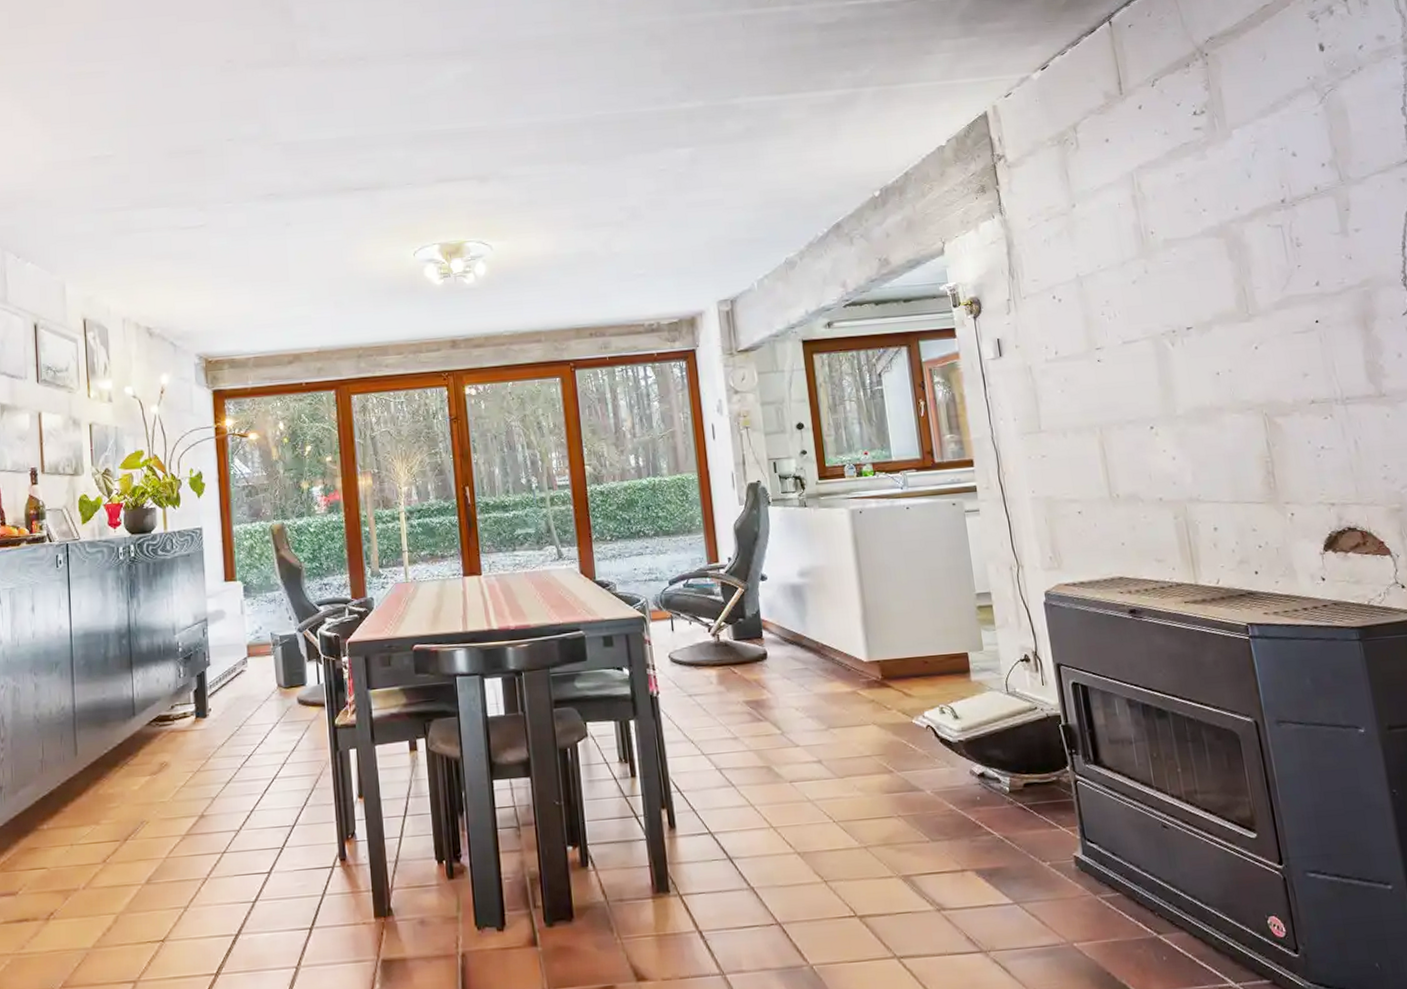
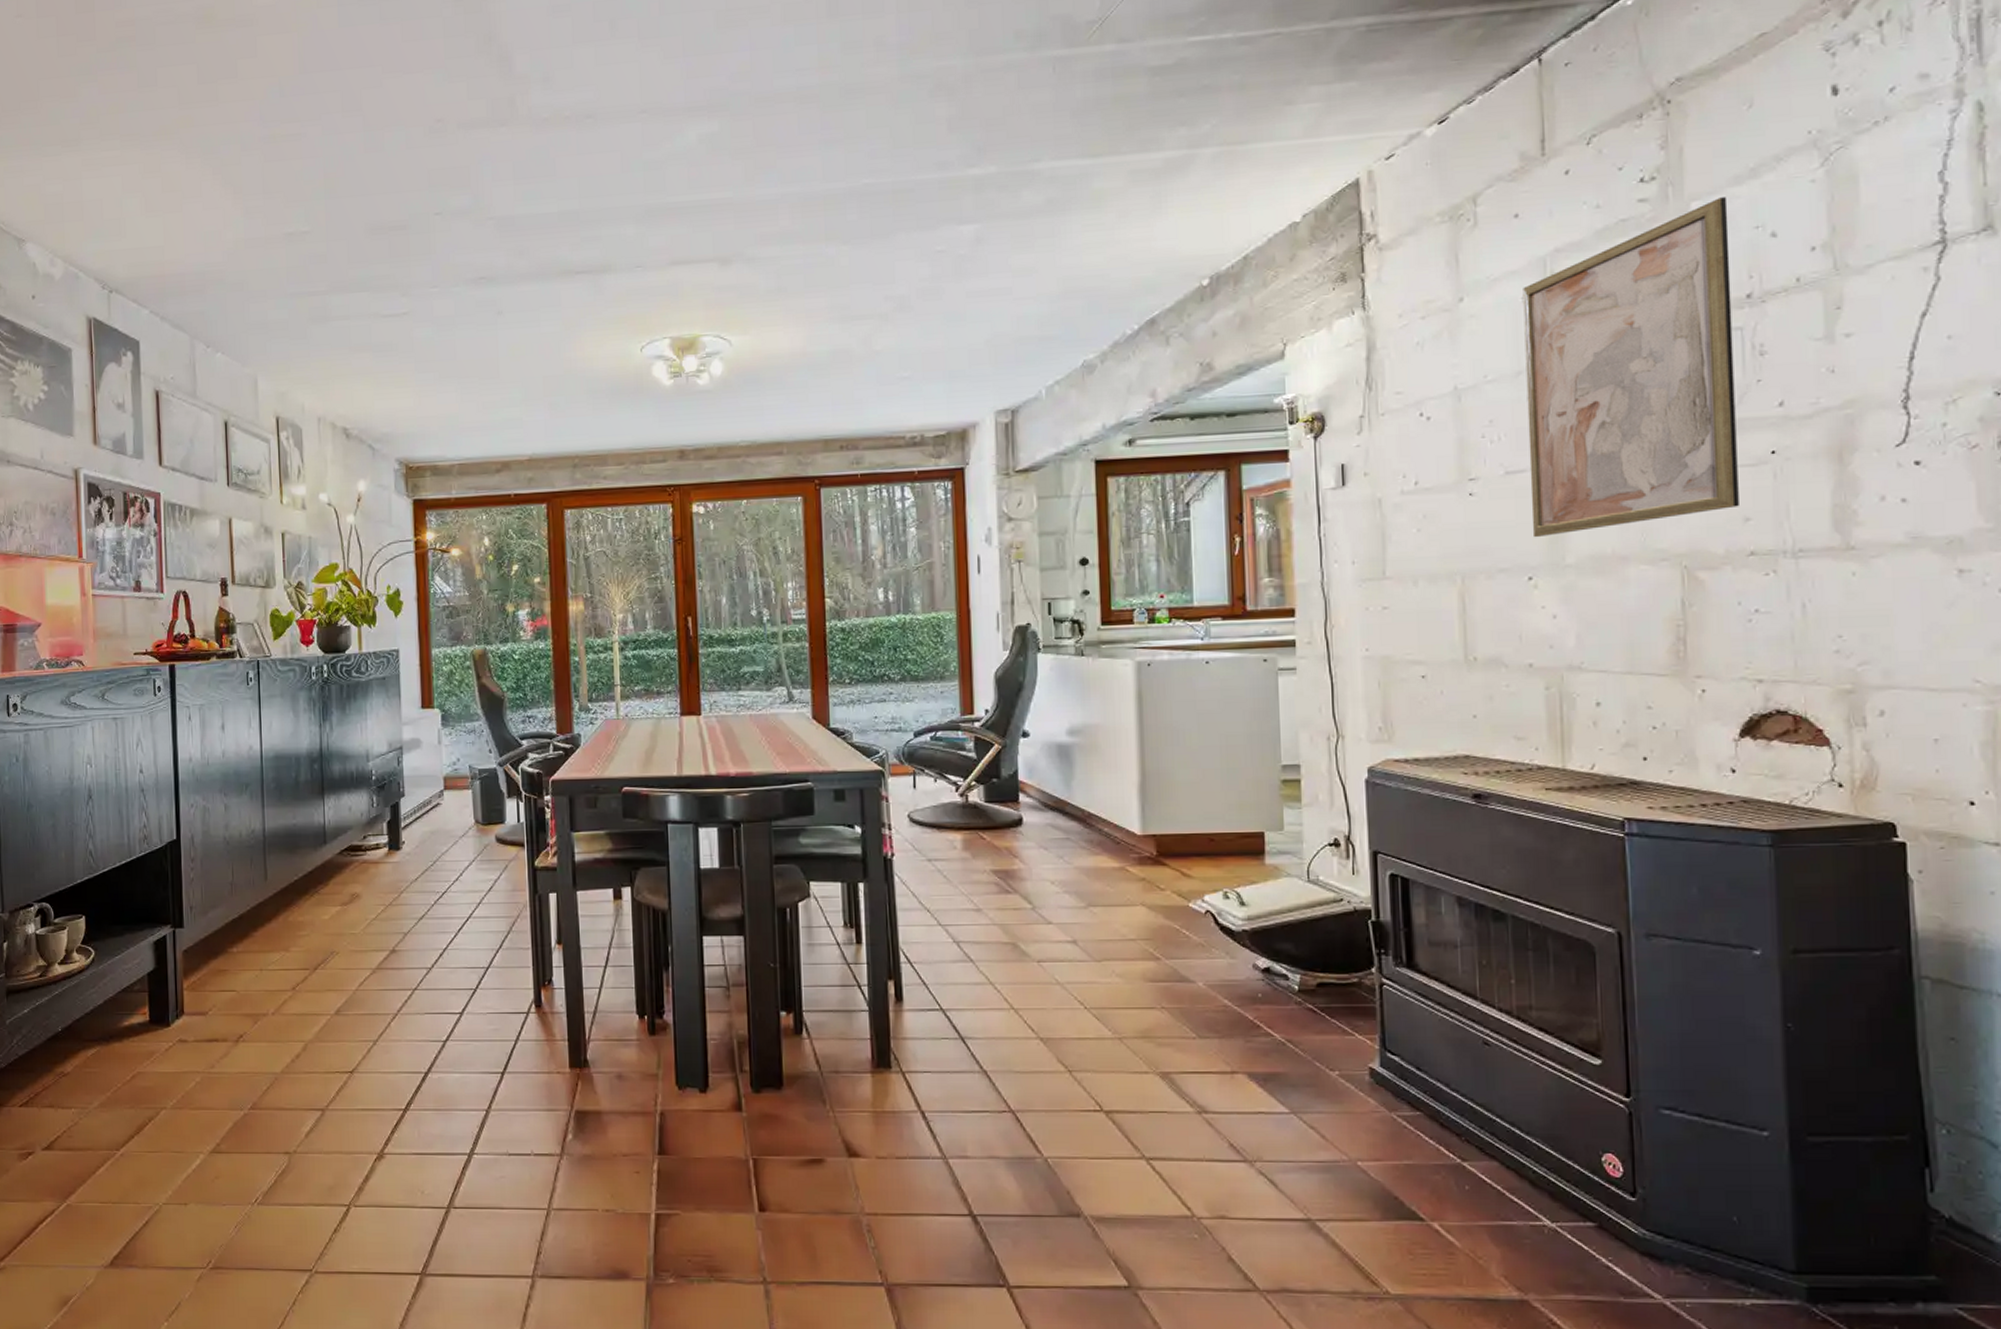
wall art: none [1118,126,1298,395] -> present [1523,197,1739,538]

